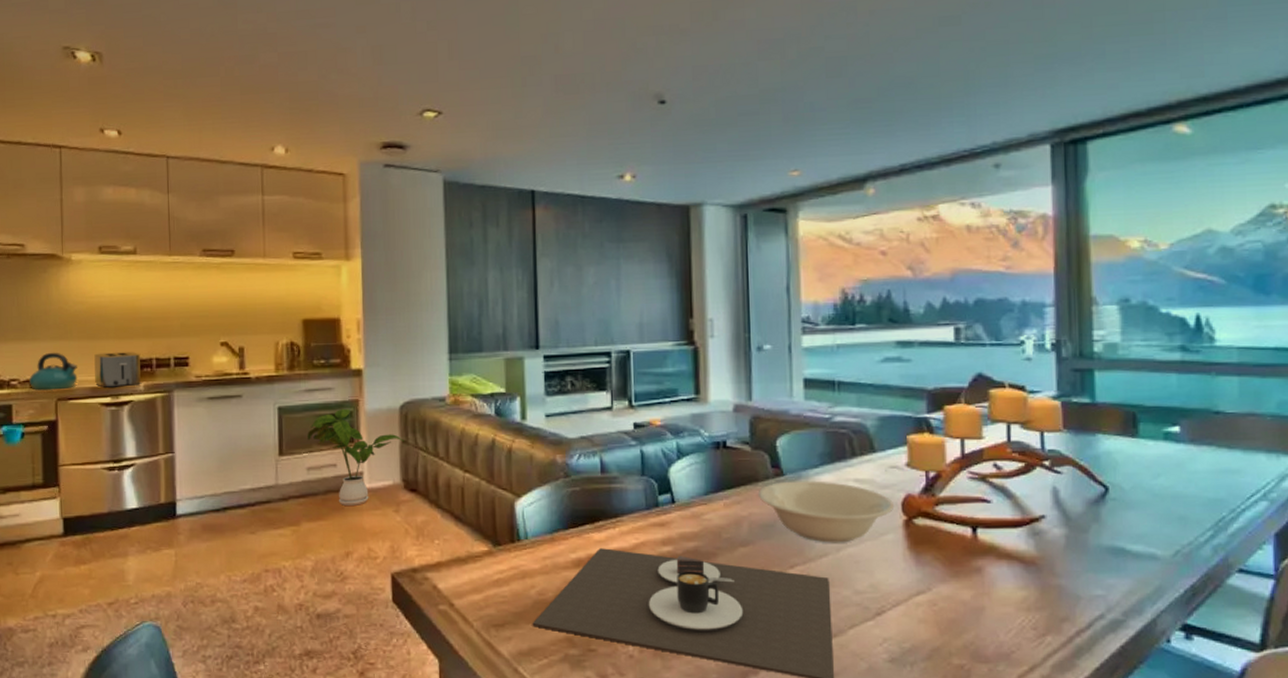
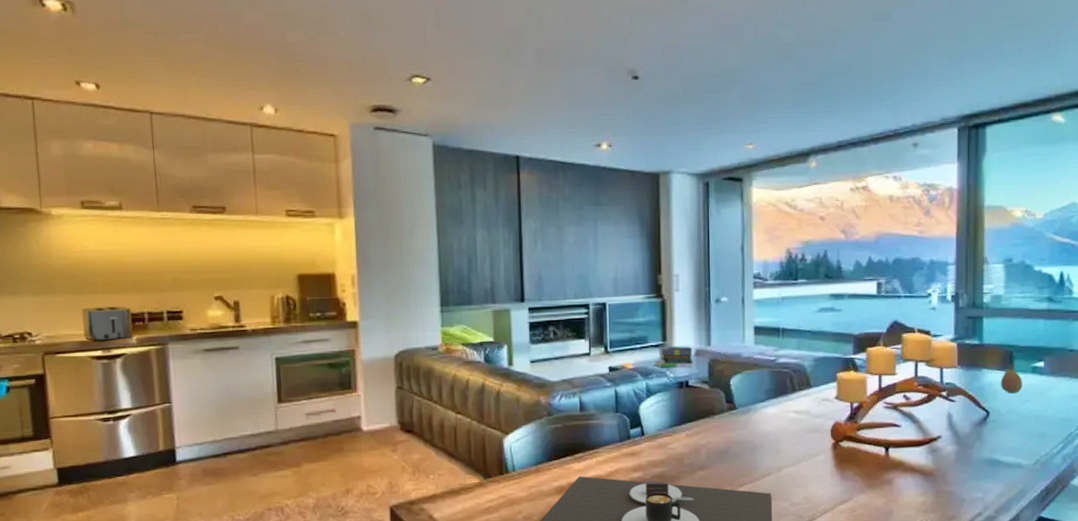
kettle: present [29,352,78,391] -> none [12,306,65,346]
house plant: present [307,408,405,506] -> none [305,358,400,447]
books: none [686,400,732,426] -> present [654,346,693,369]
bowl: present [757,481,893,543] -> none [714,413,824,465]
fruit: none [1122,427,1152,465] -> present [1000,363,1023,394]

